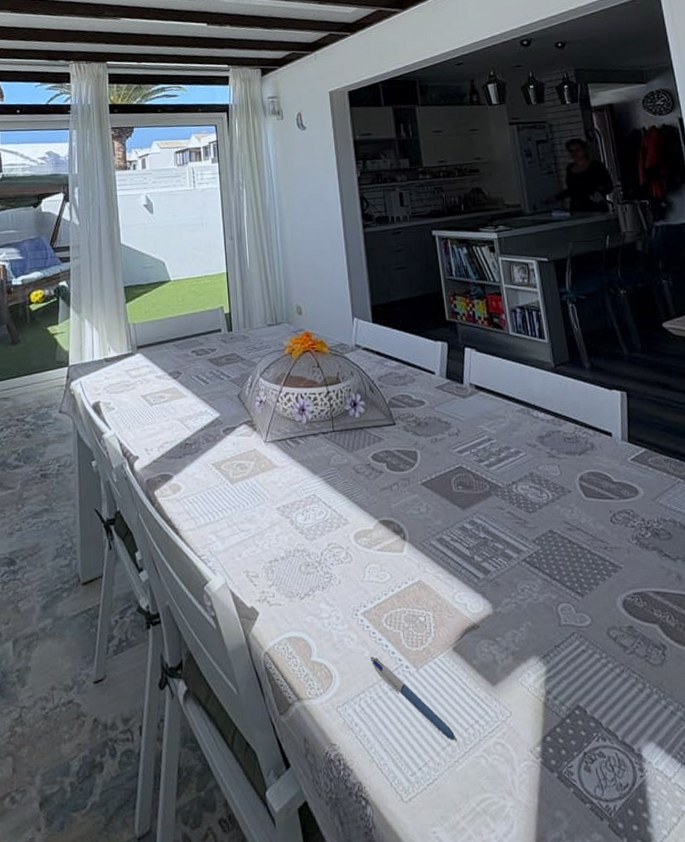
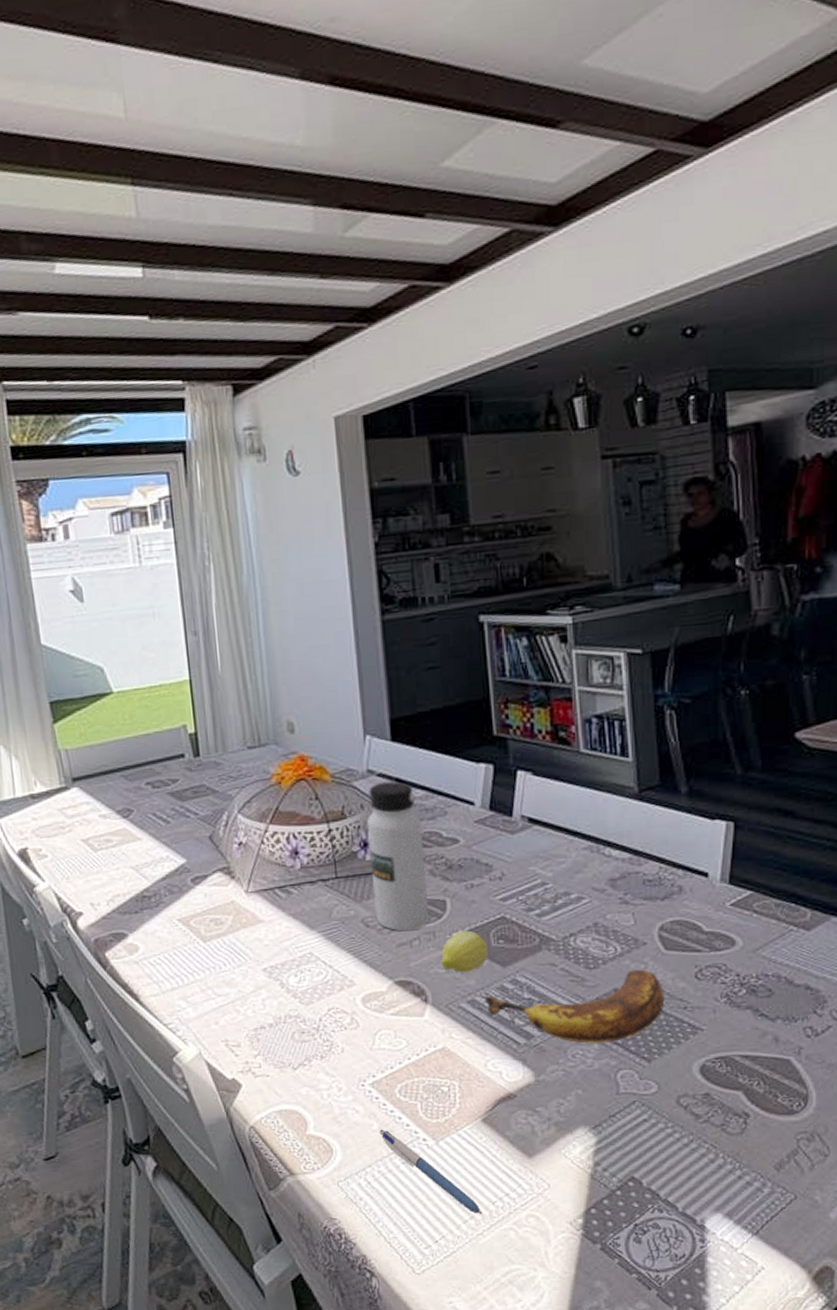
water bottle: none [356,354,405,478] -> present [367,781,430,932]
fruit: none [415,477,451,514] -> present [441,930,488,973]
banana: none [450,513,590,579] -> present [485,969,665,1043]

